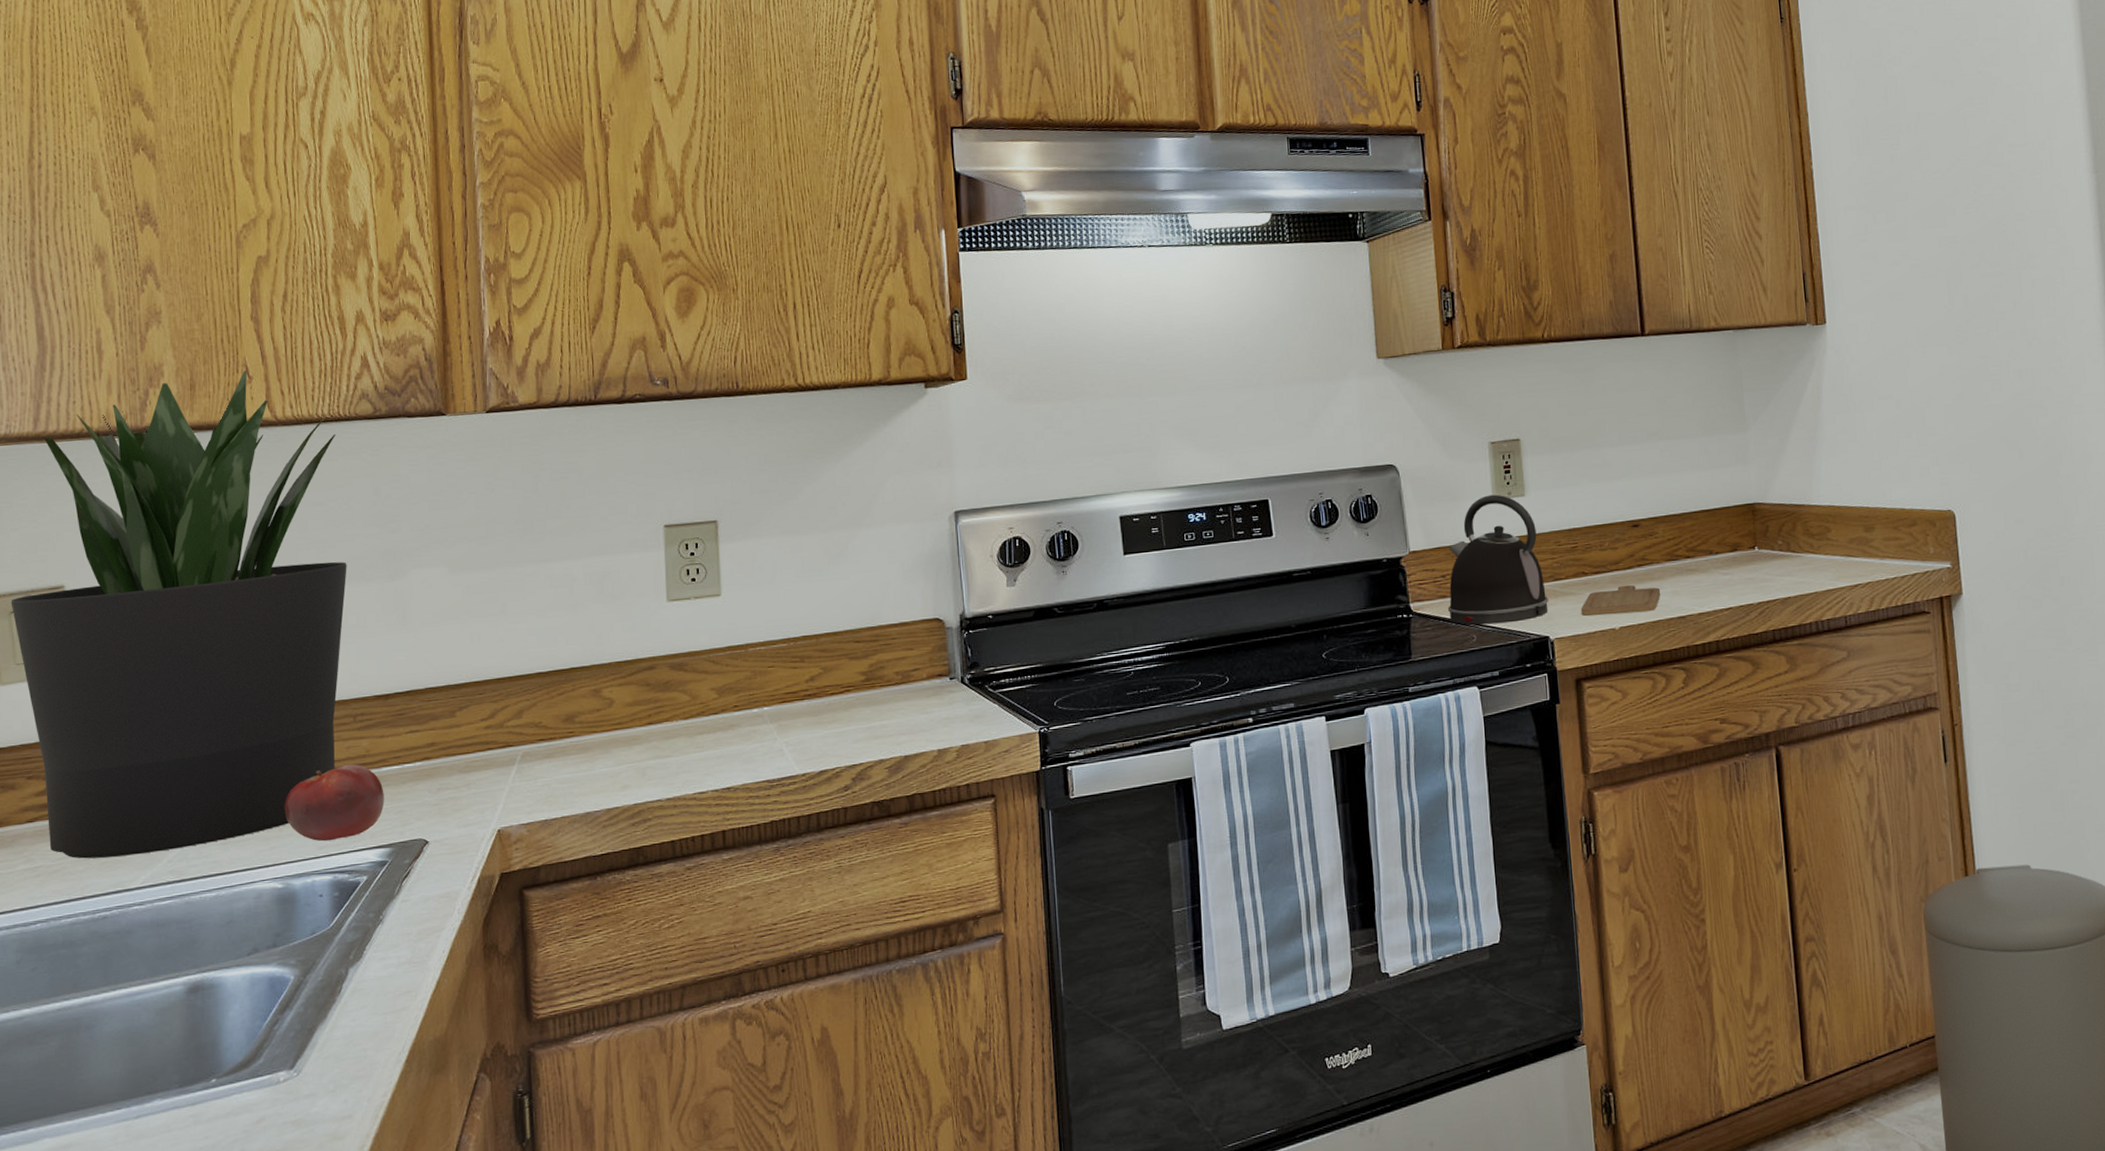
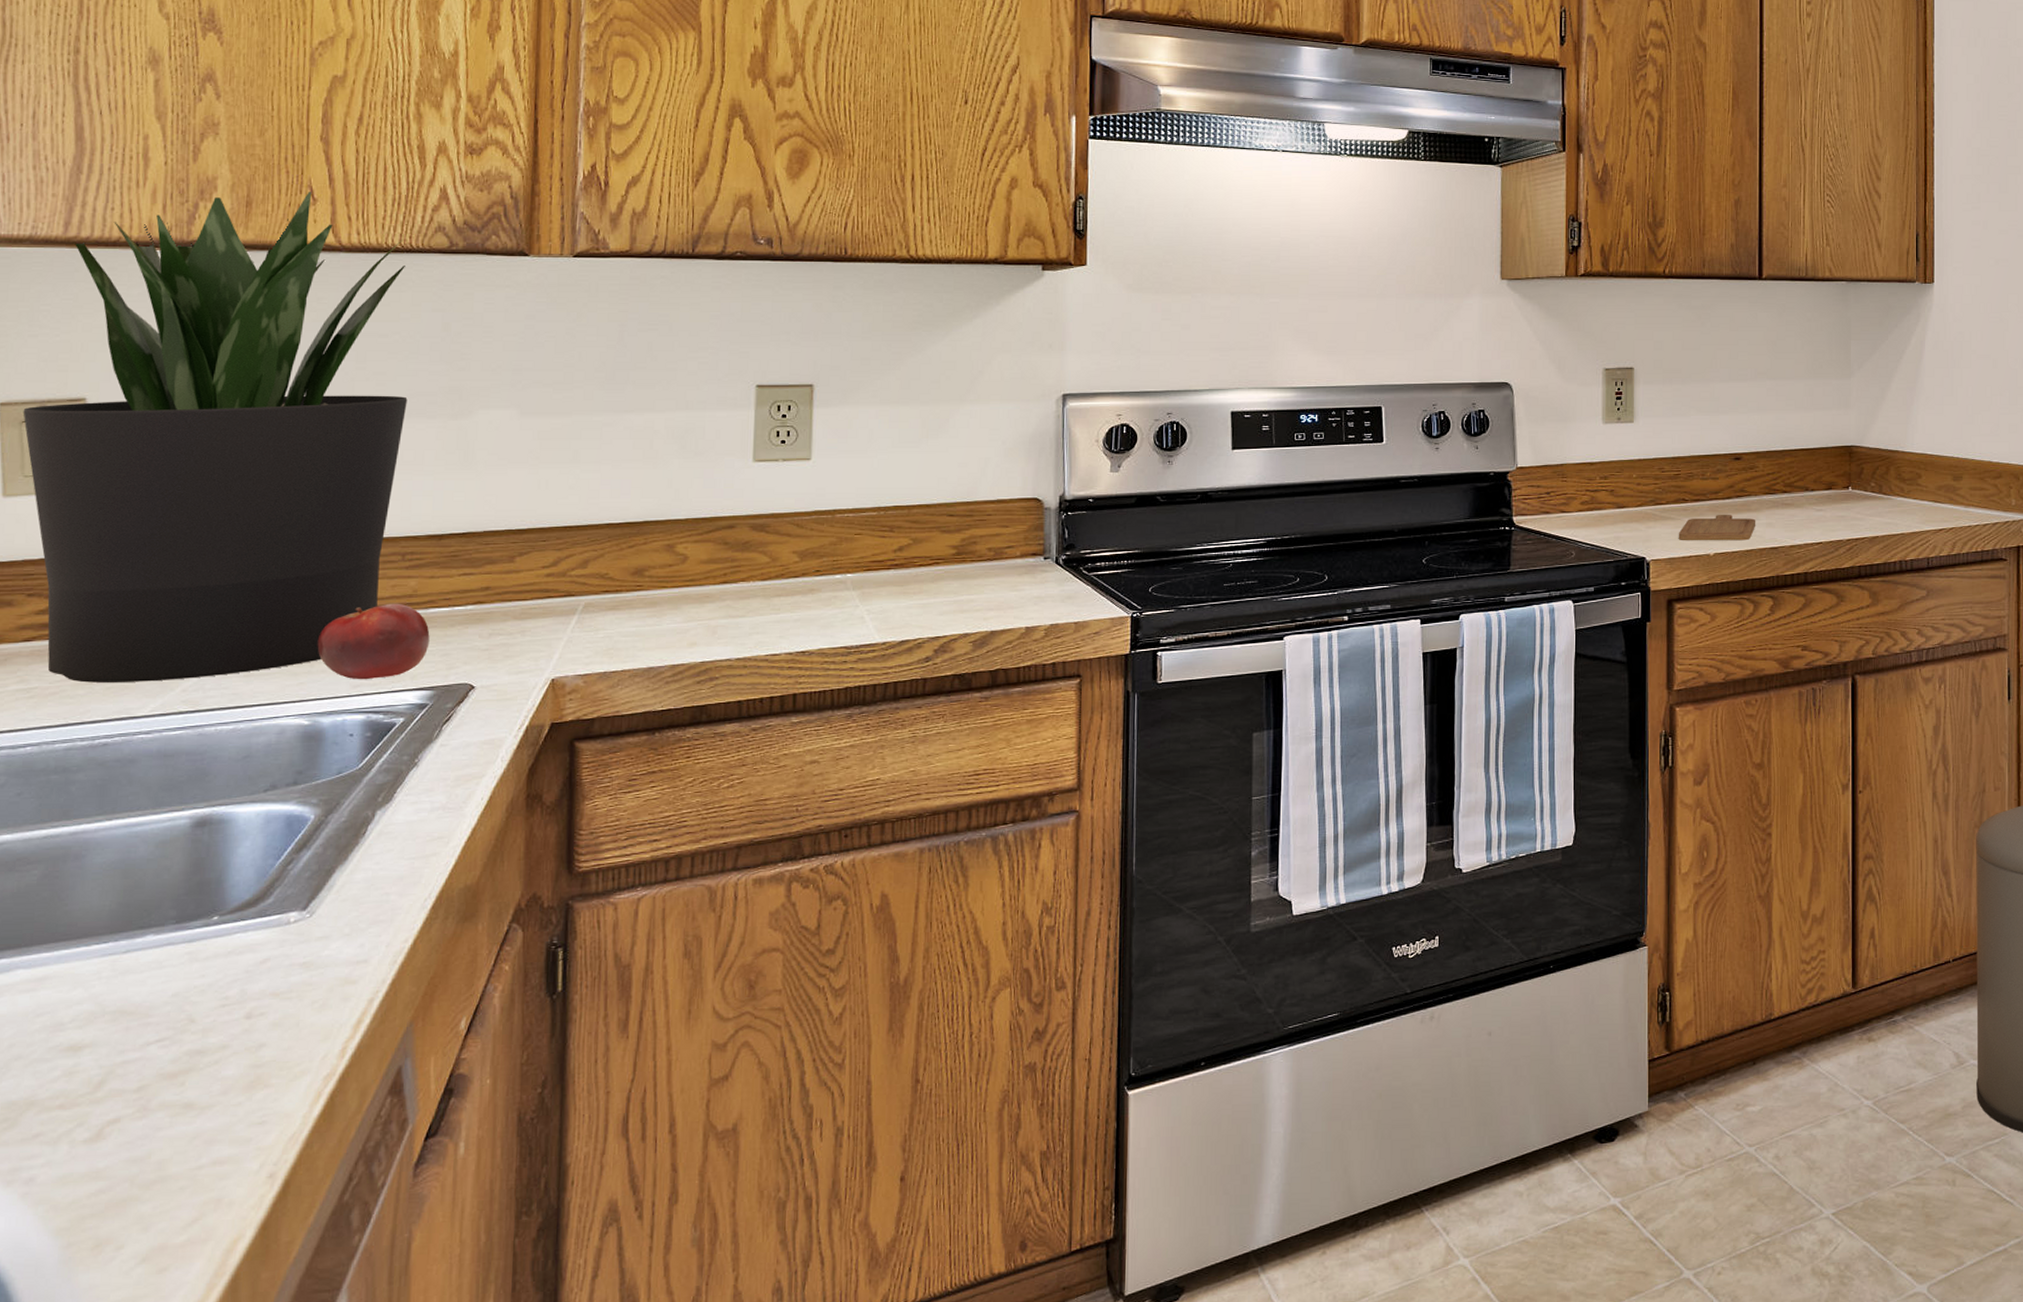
kettle: present [1447,494,1549,625] -> none [1549,419,1648,542]

